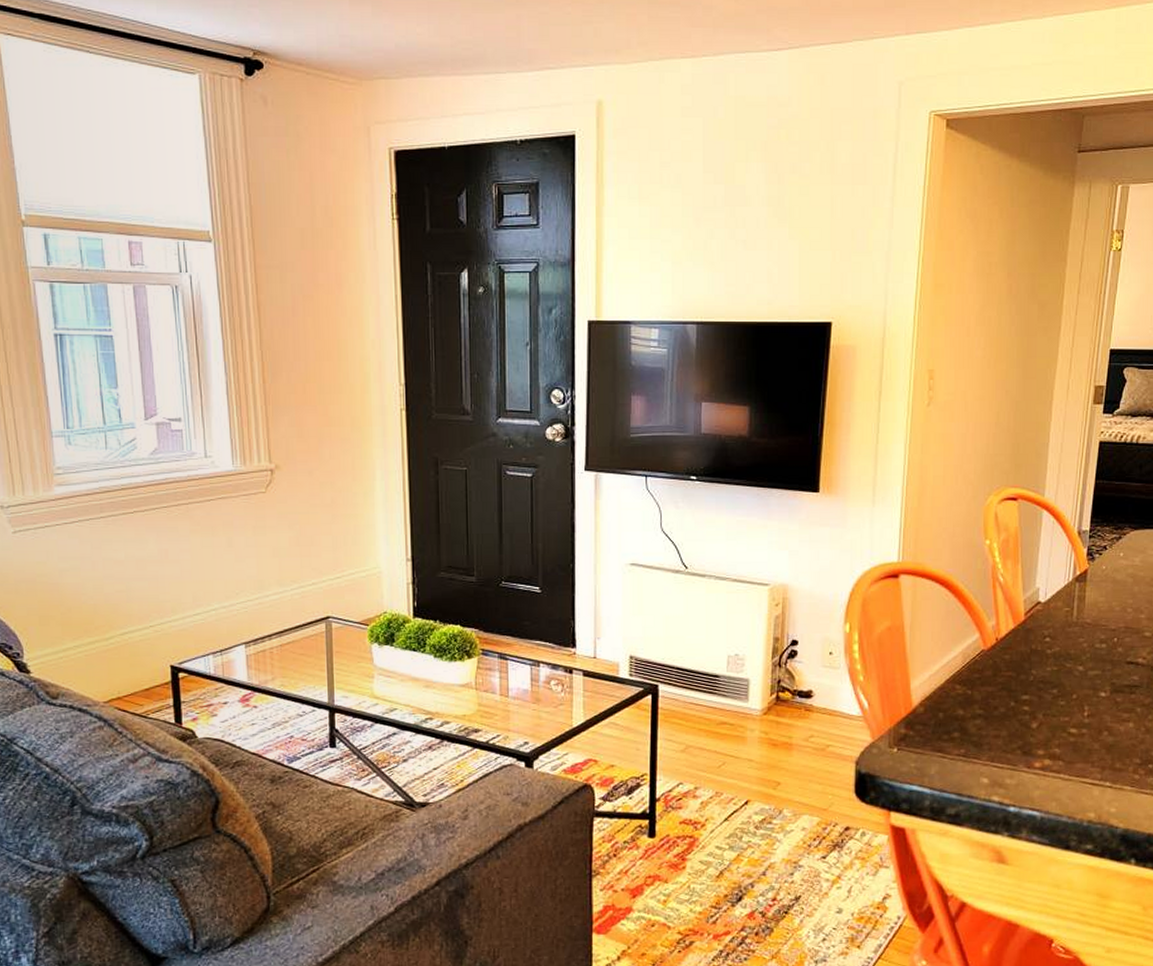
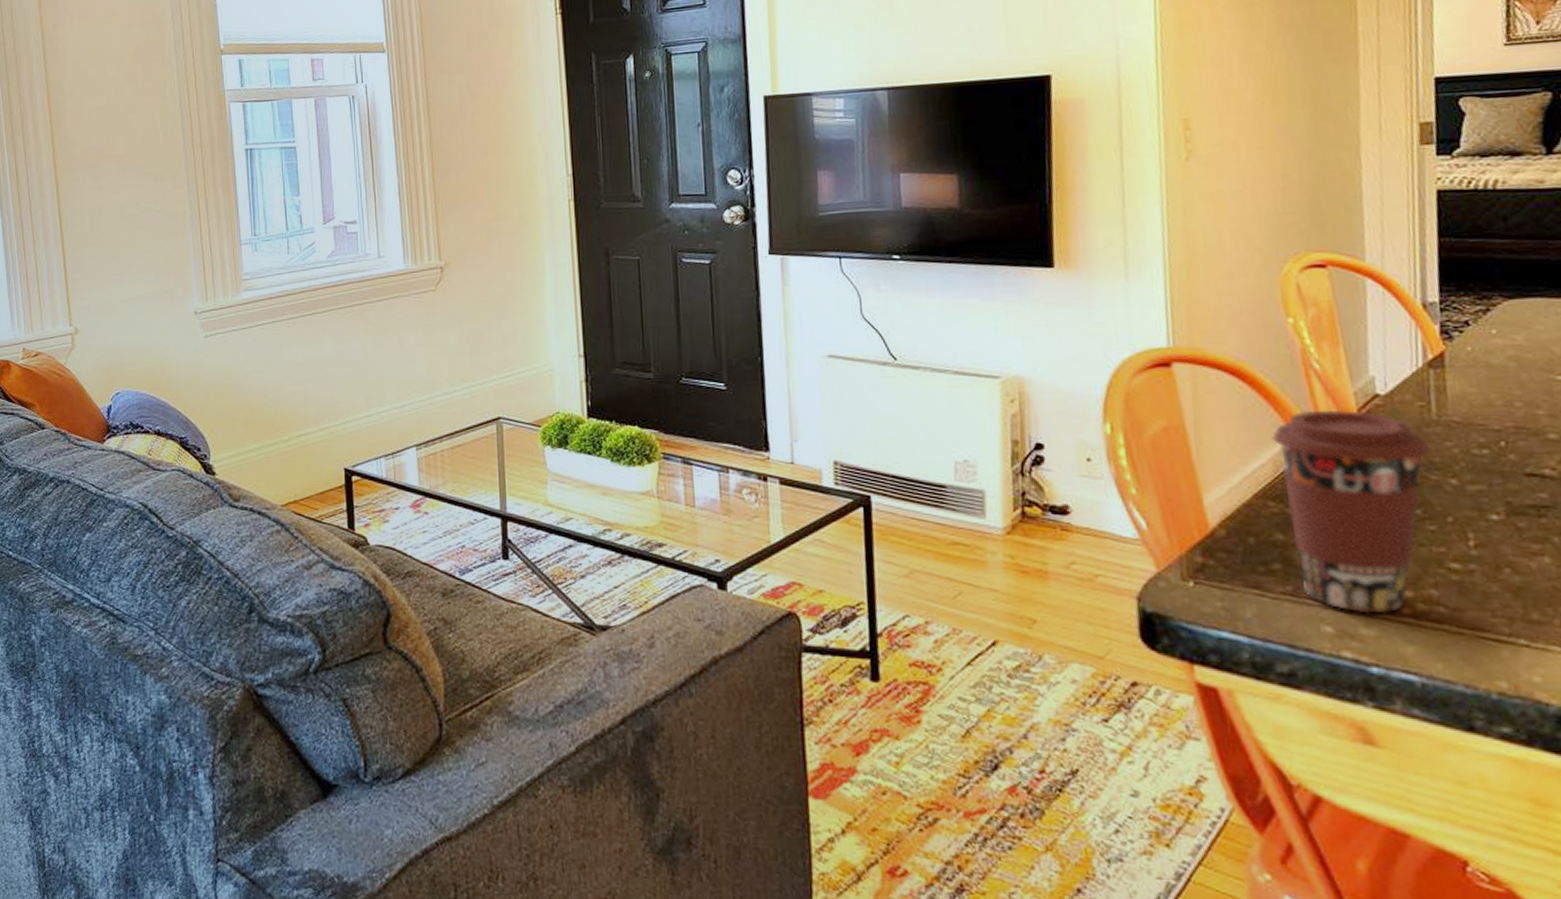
coffee cup: none [964,613,1069,768] -> present [1272,409,1431,614]

